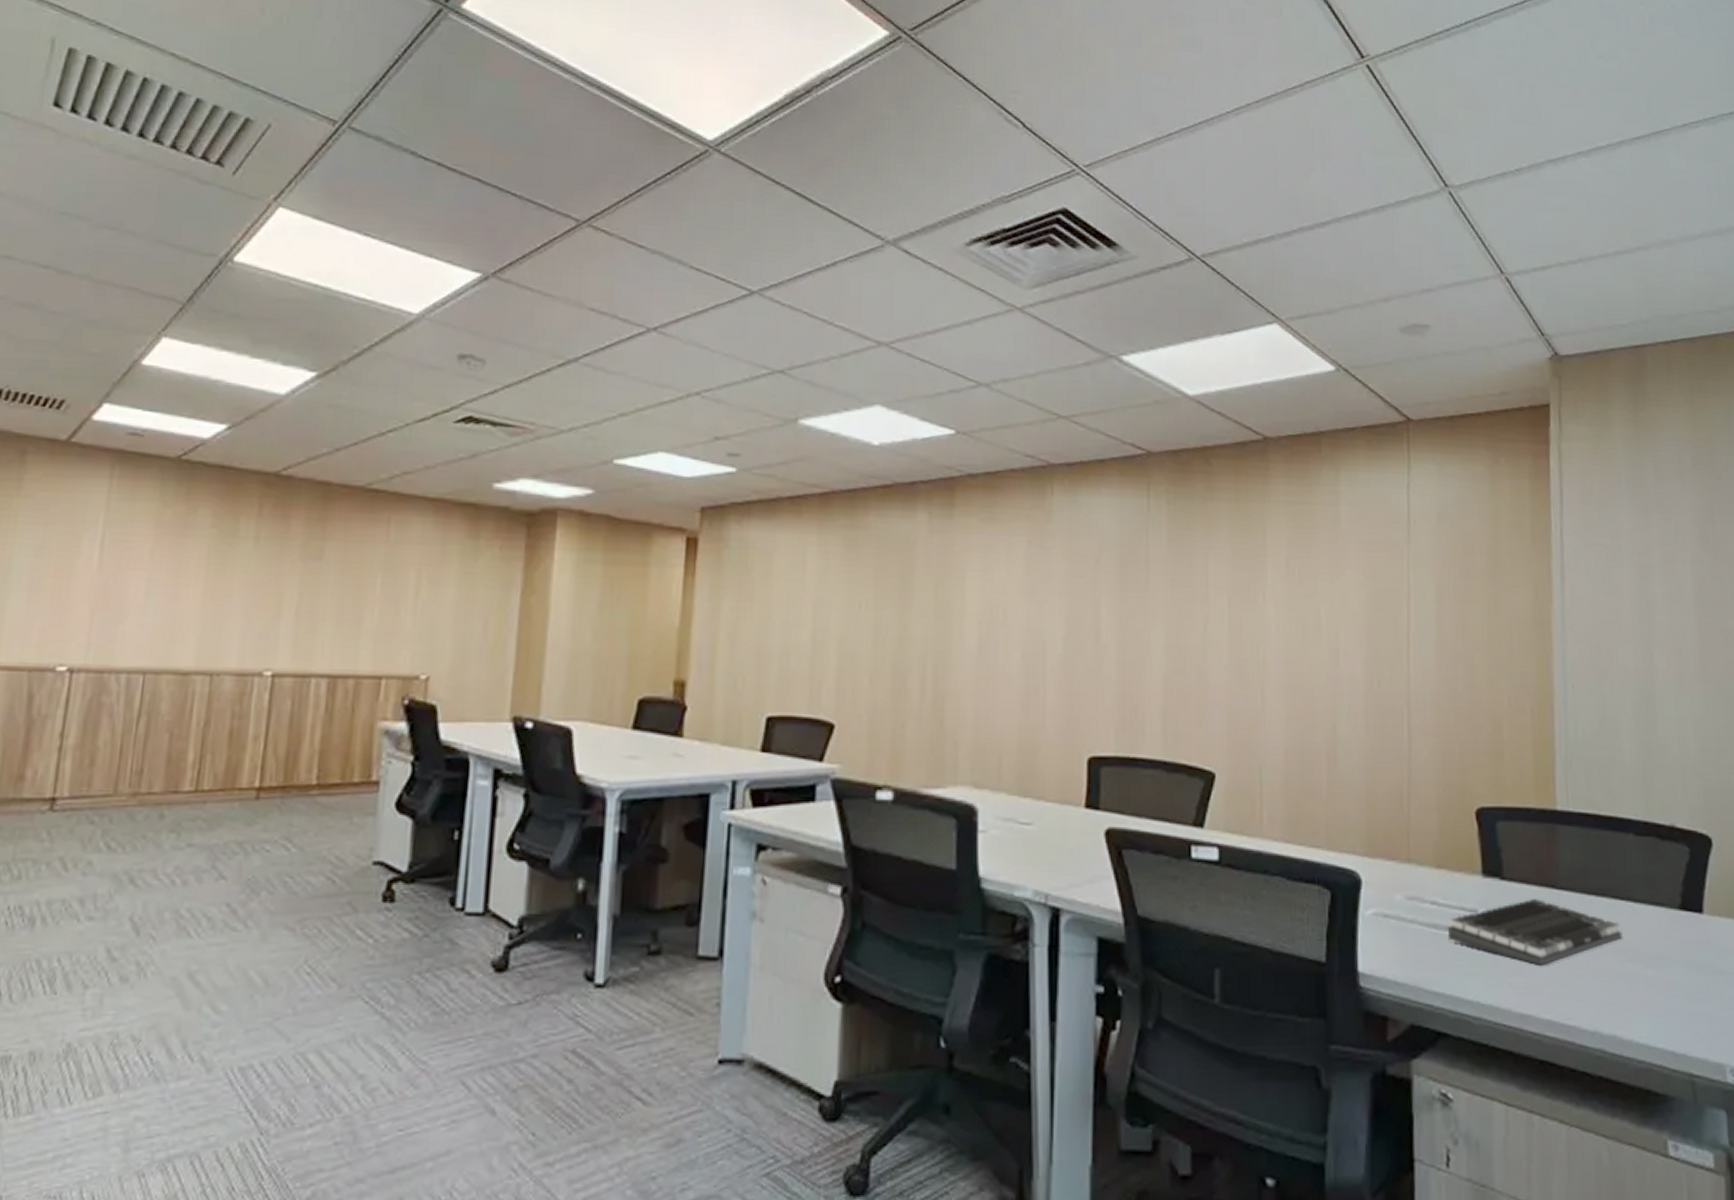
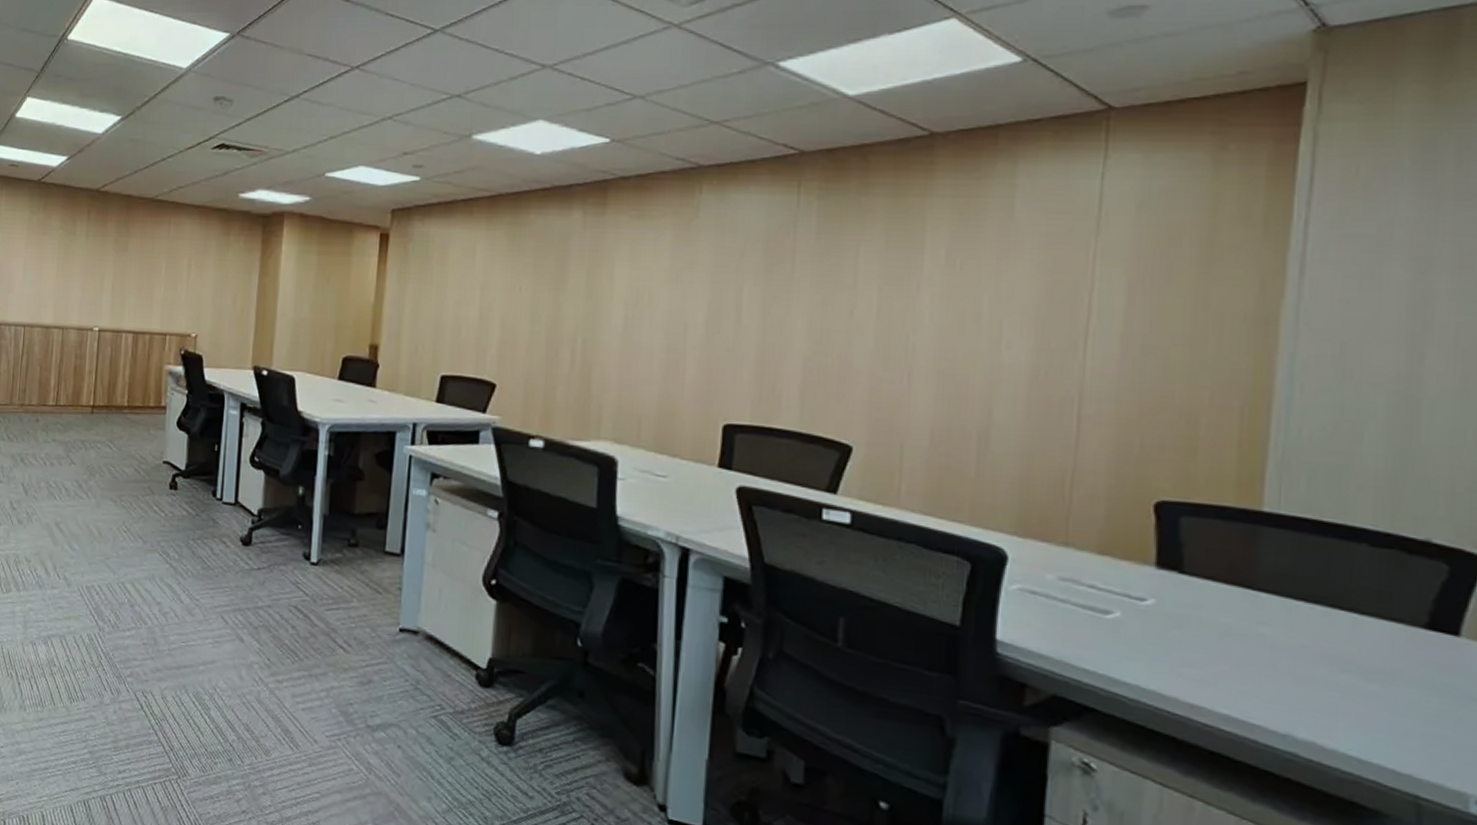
computer keyboard: present [1448,899,1622,967] -> none [1107,596,1338,663]

